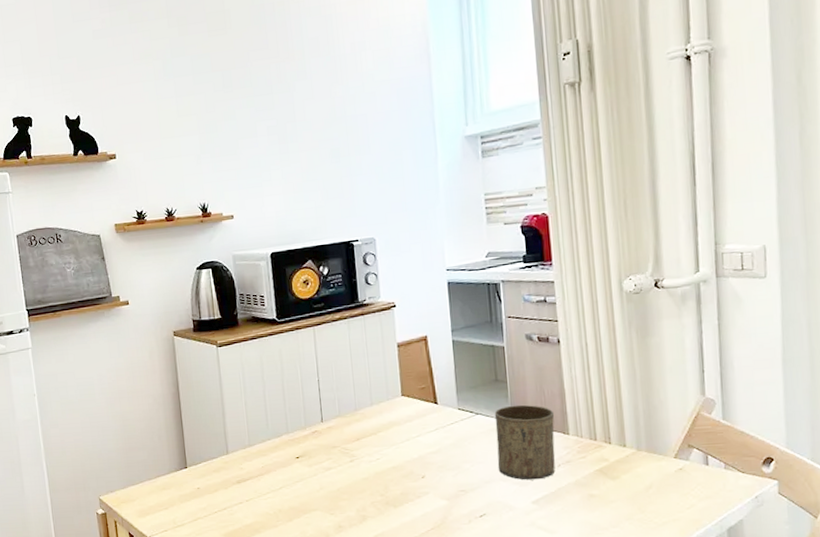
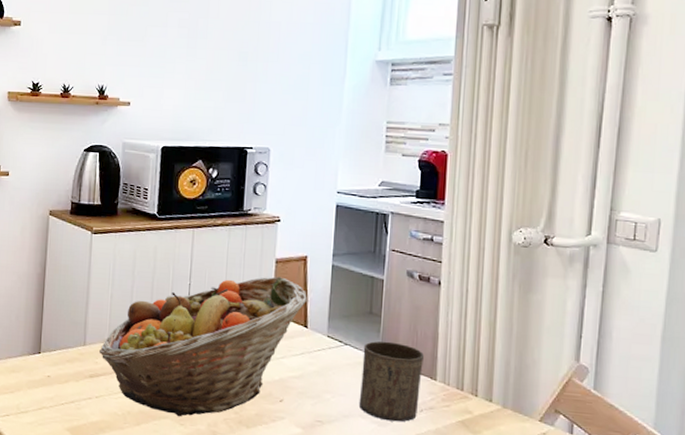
fruit basket: none [242,359,435,508] -> present [99,276,308,417]

